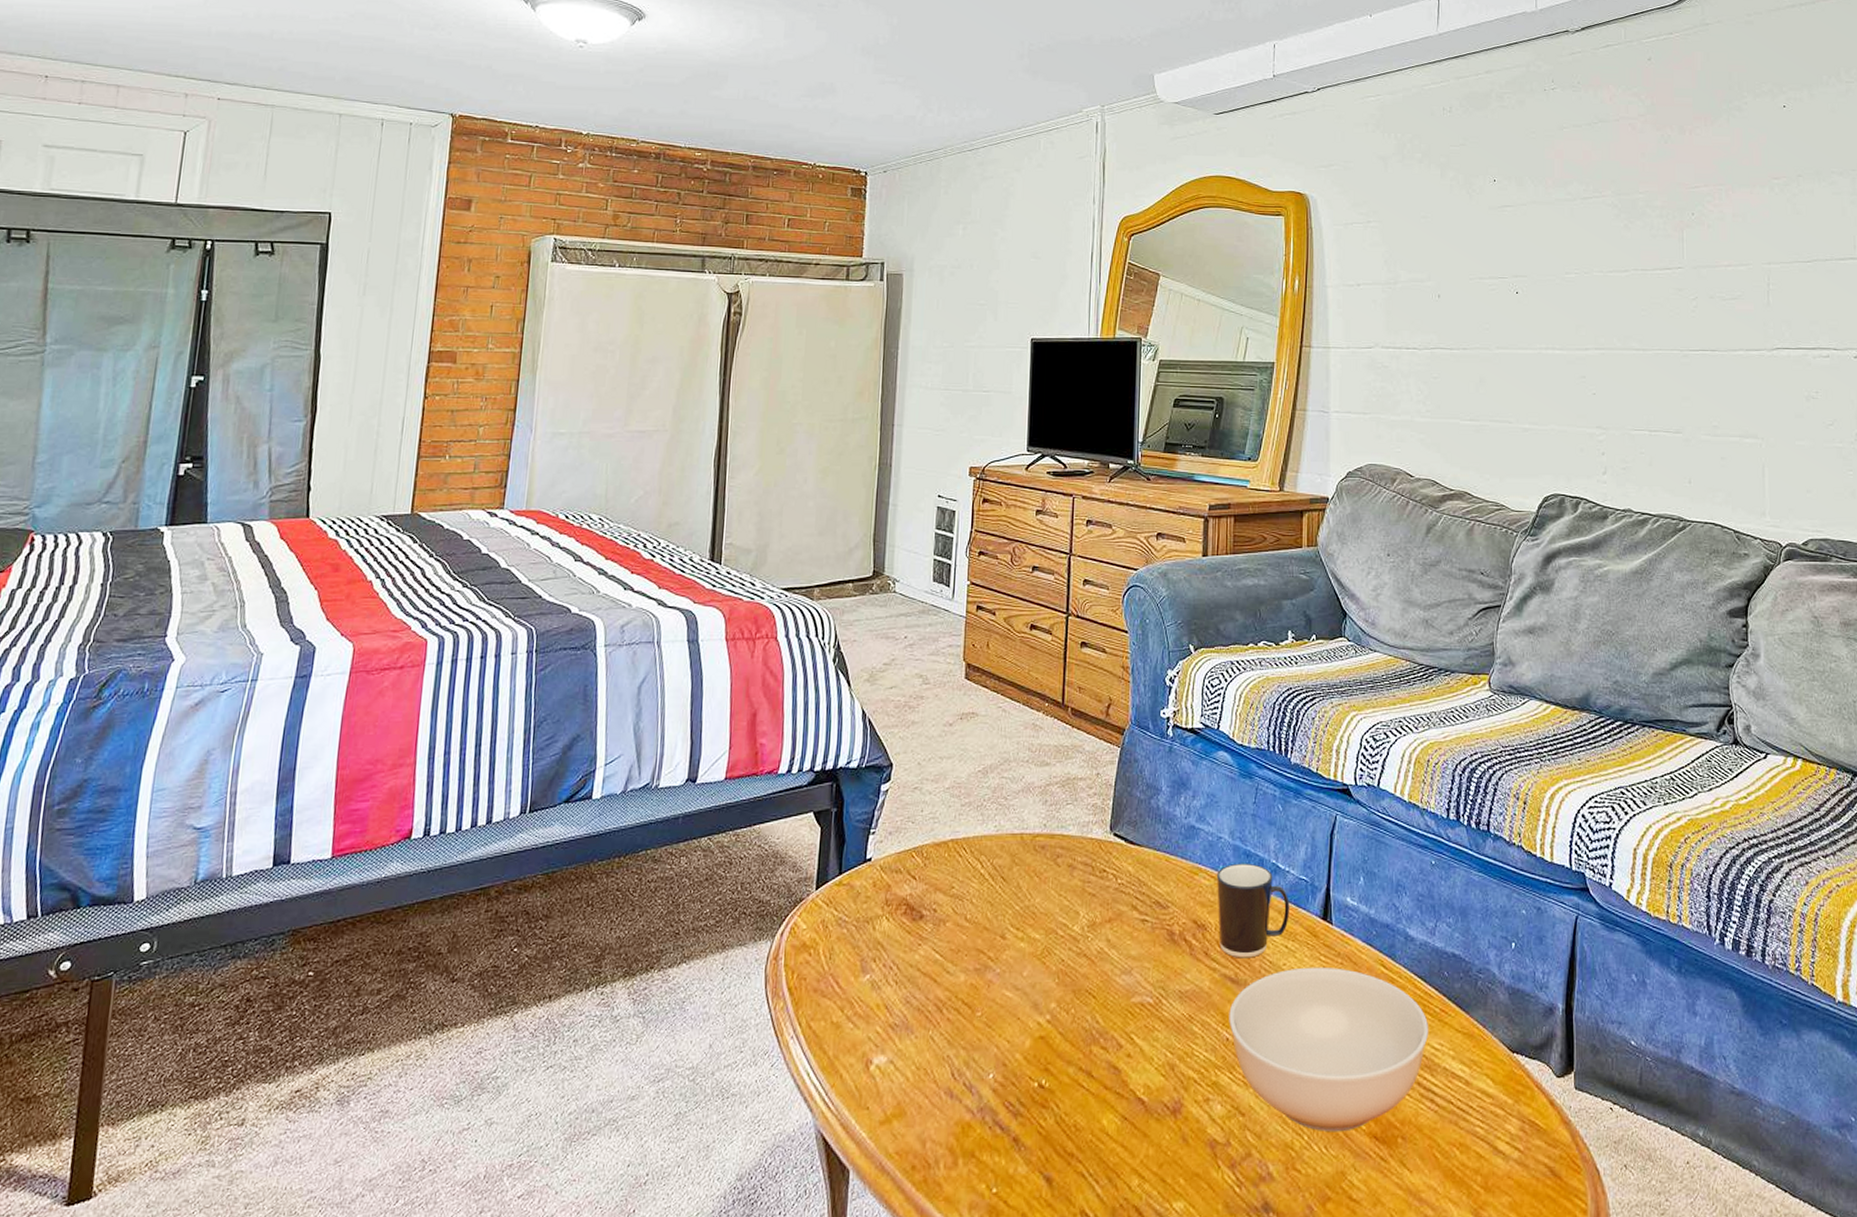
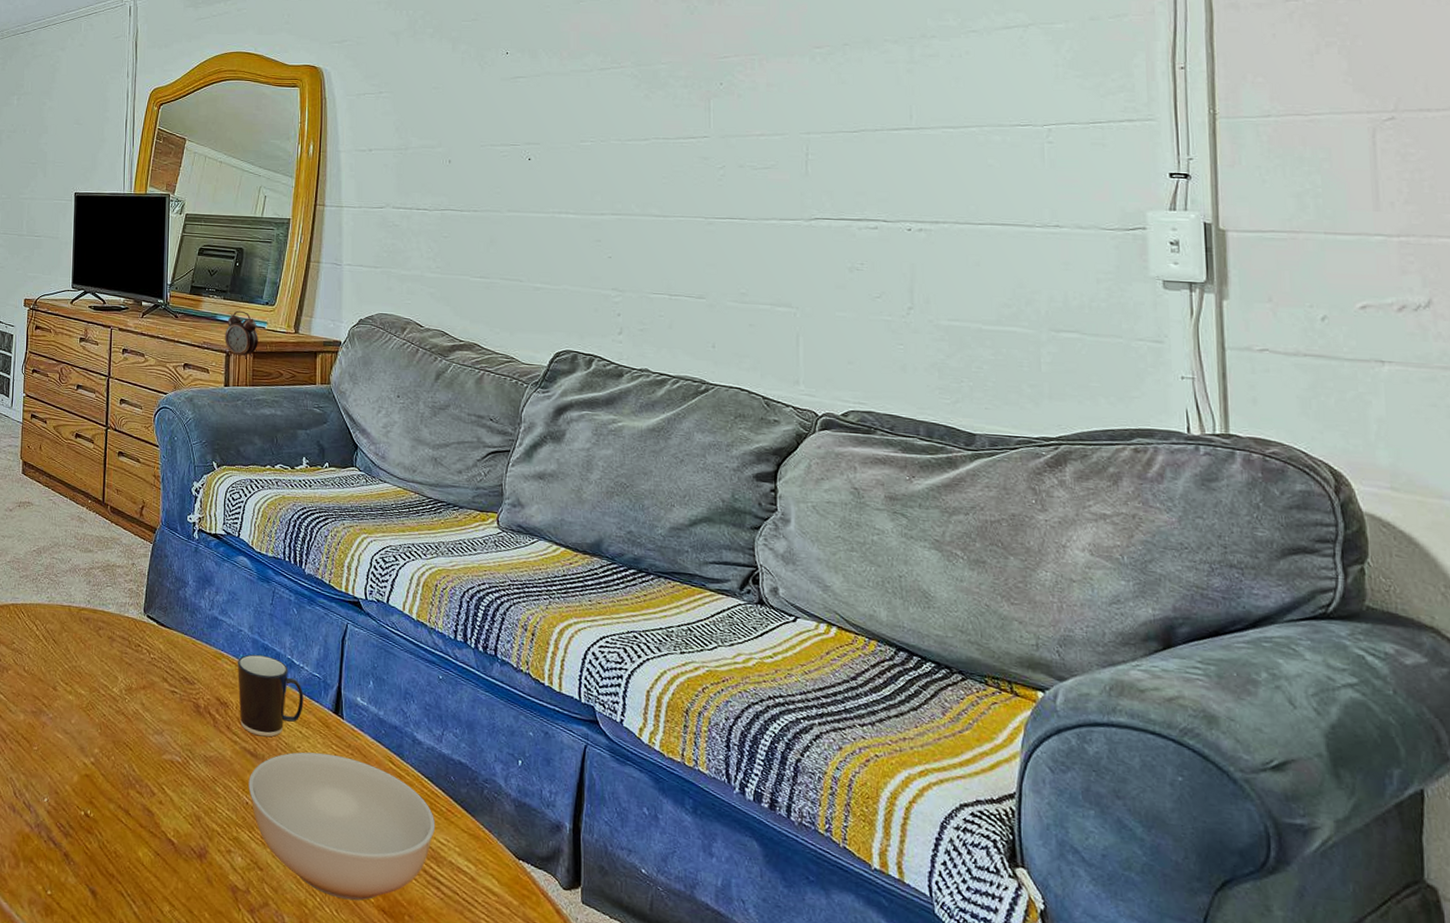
alarm clock: none [1203,468,1240,524] -> present [224,310,258,359]

